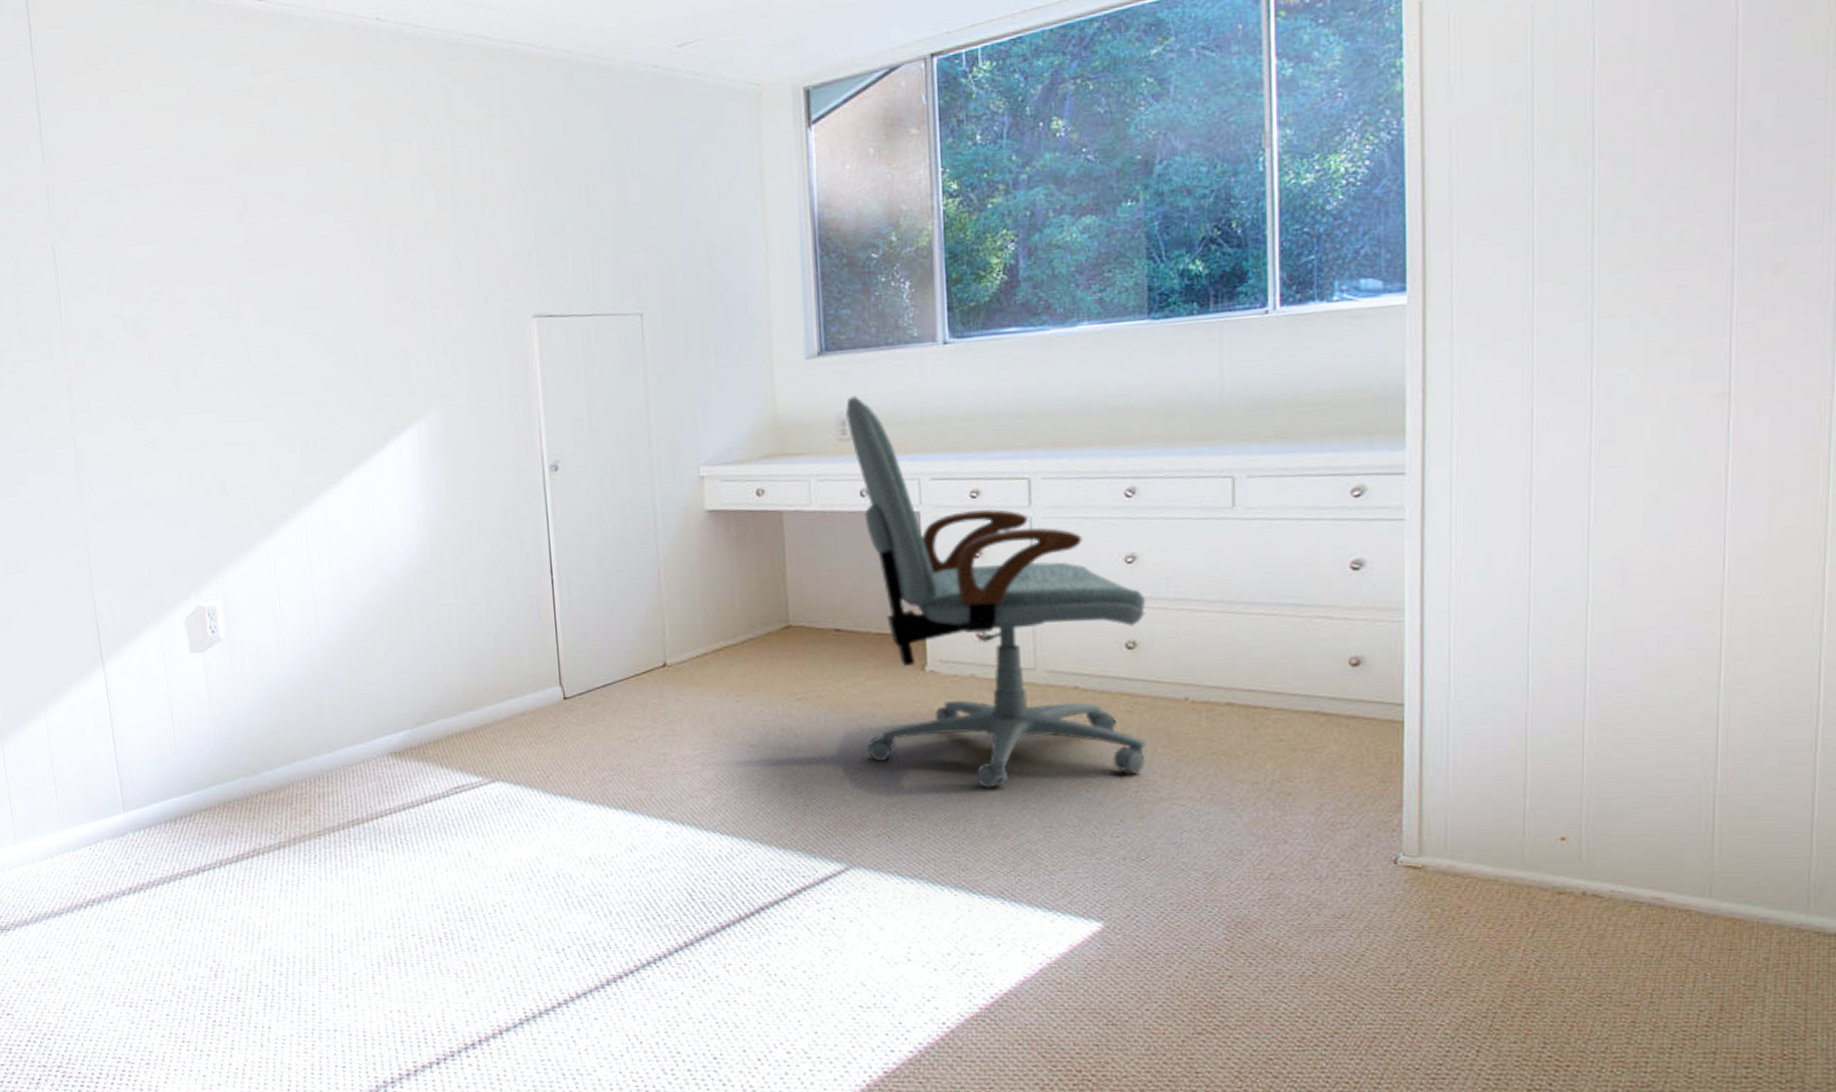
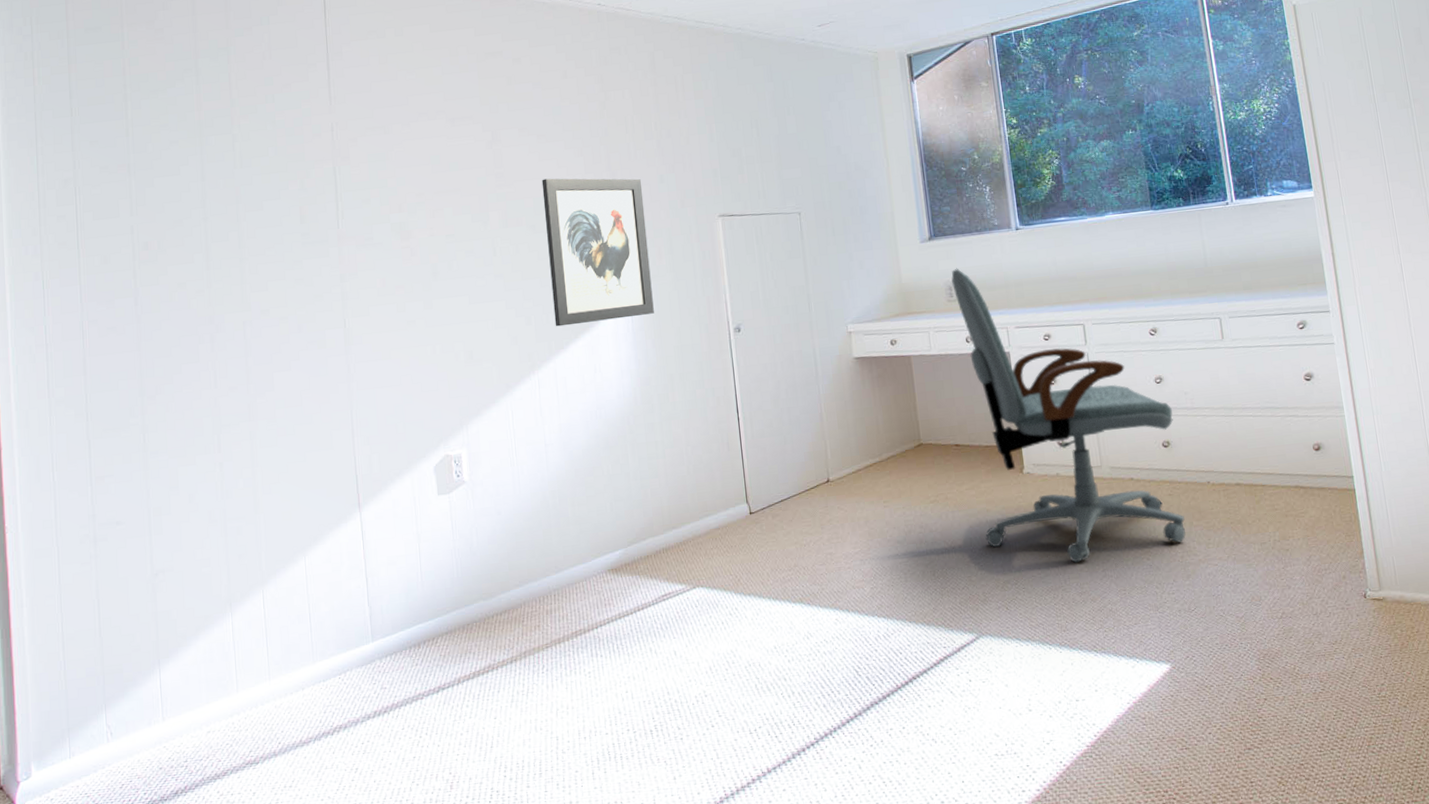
wall art: none [305,262,448,456] -> present [541,178,654,327]

